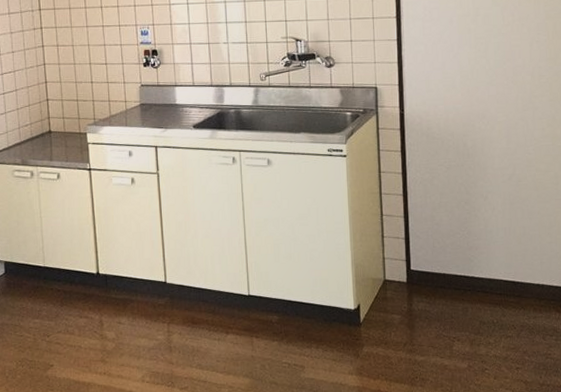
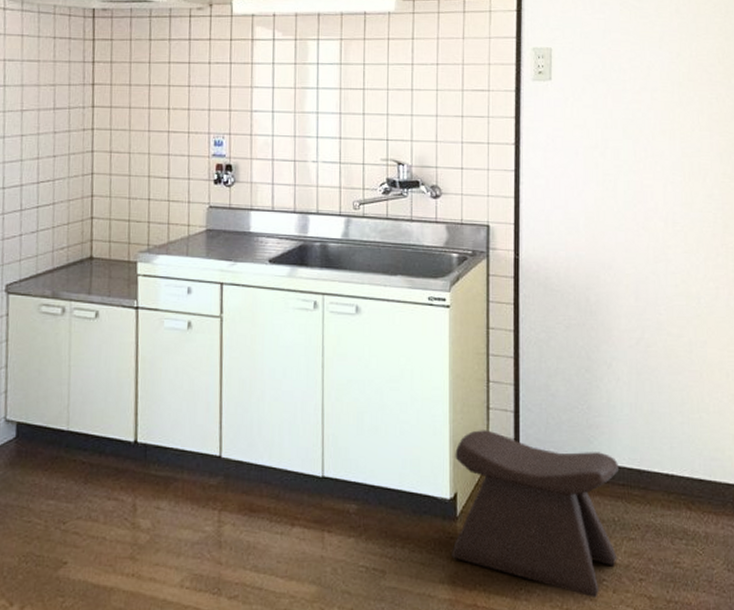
stool: none [356,254,497,384] -> present [452,430,618,599]

